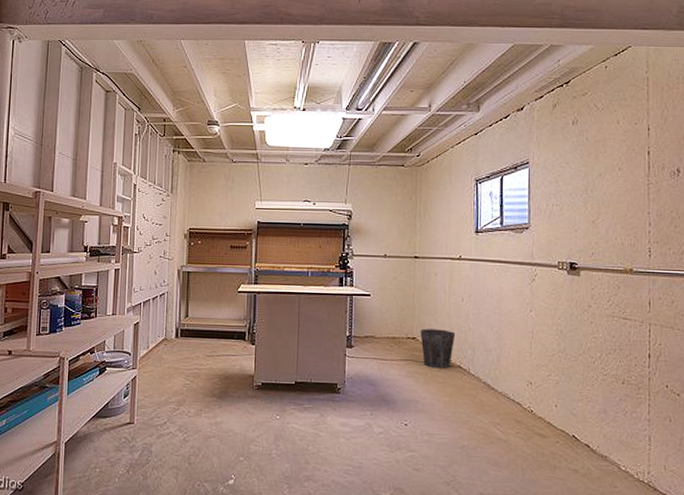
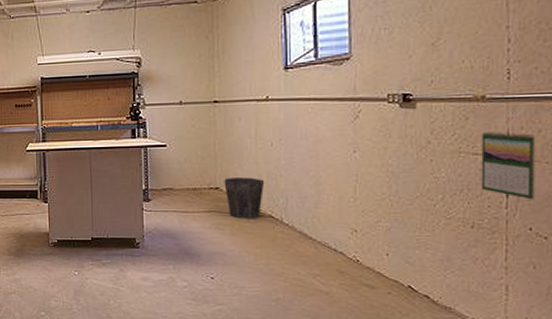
calendar: none [629,299,670,361] -> present [481,131,536,200]

